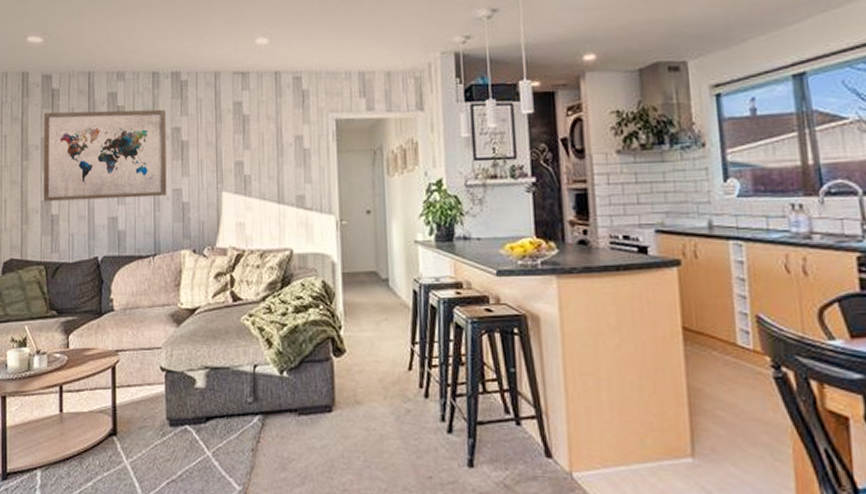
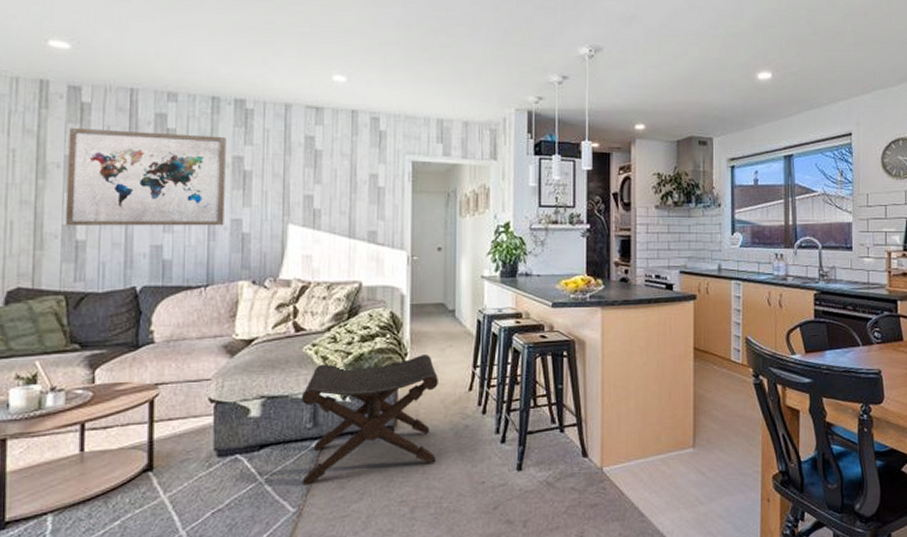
footstool: none [241,327,377,463] -> present [301,353,439,485]

